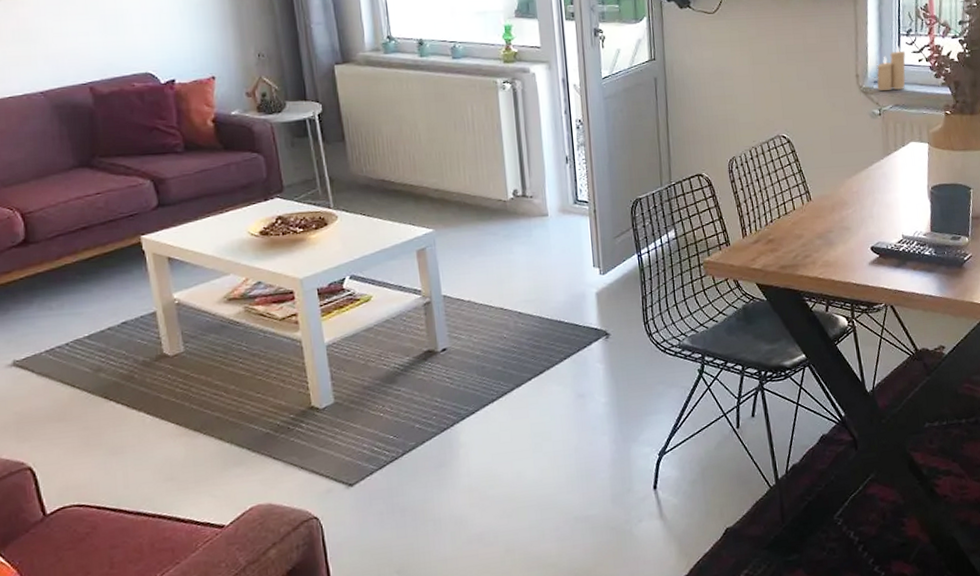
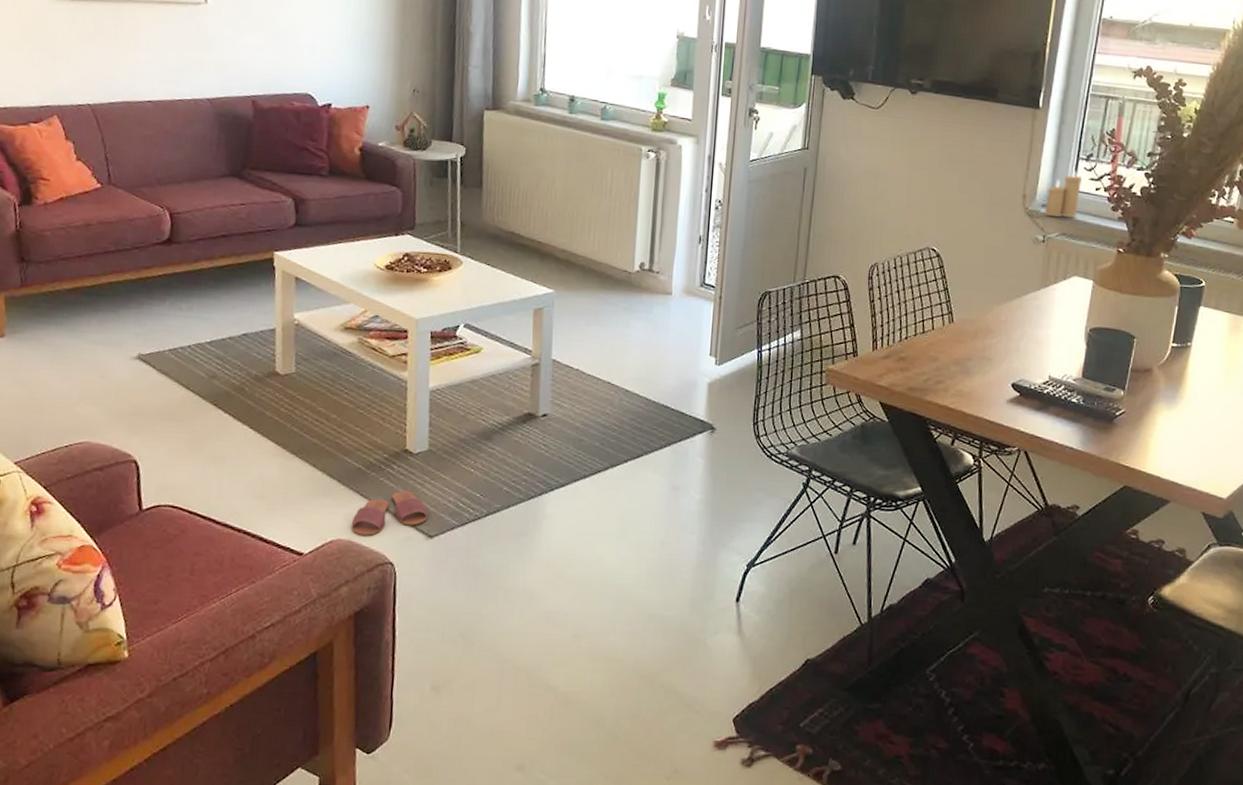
slippers: none [268,445,346,497] -> present [351,490,429,536]

